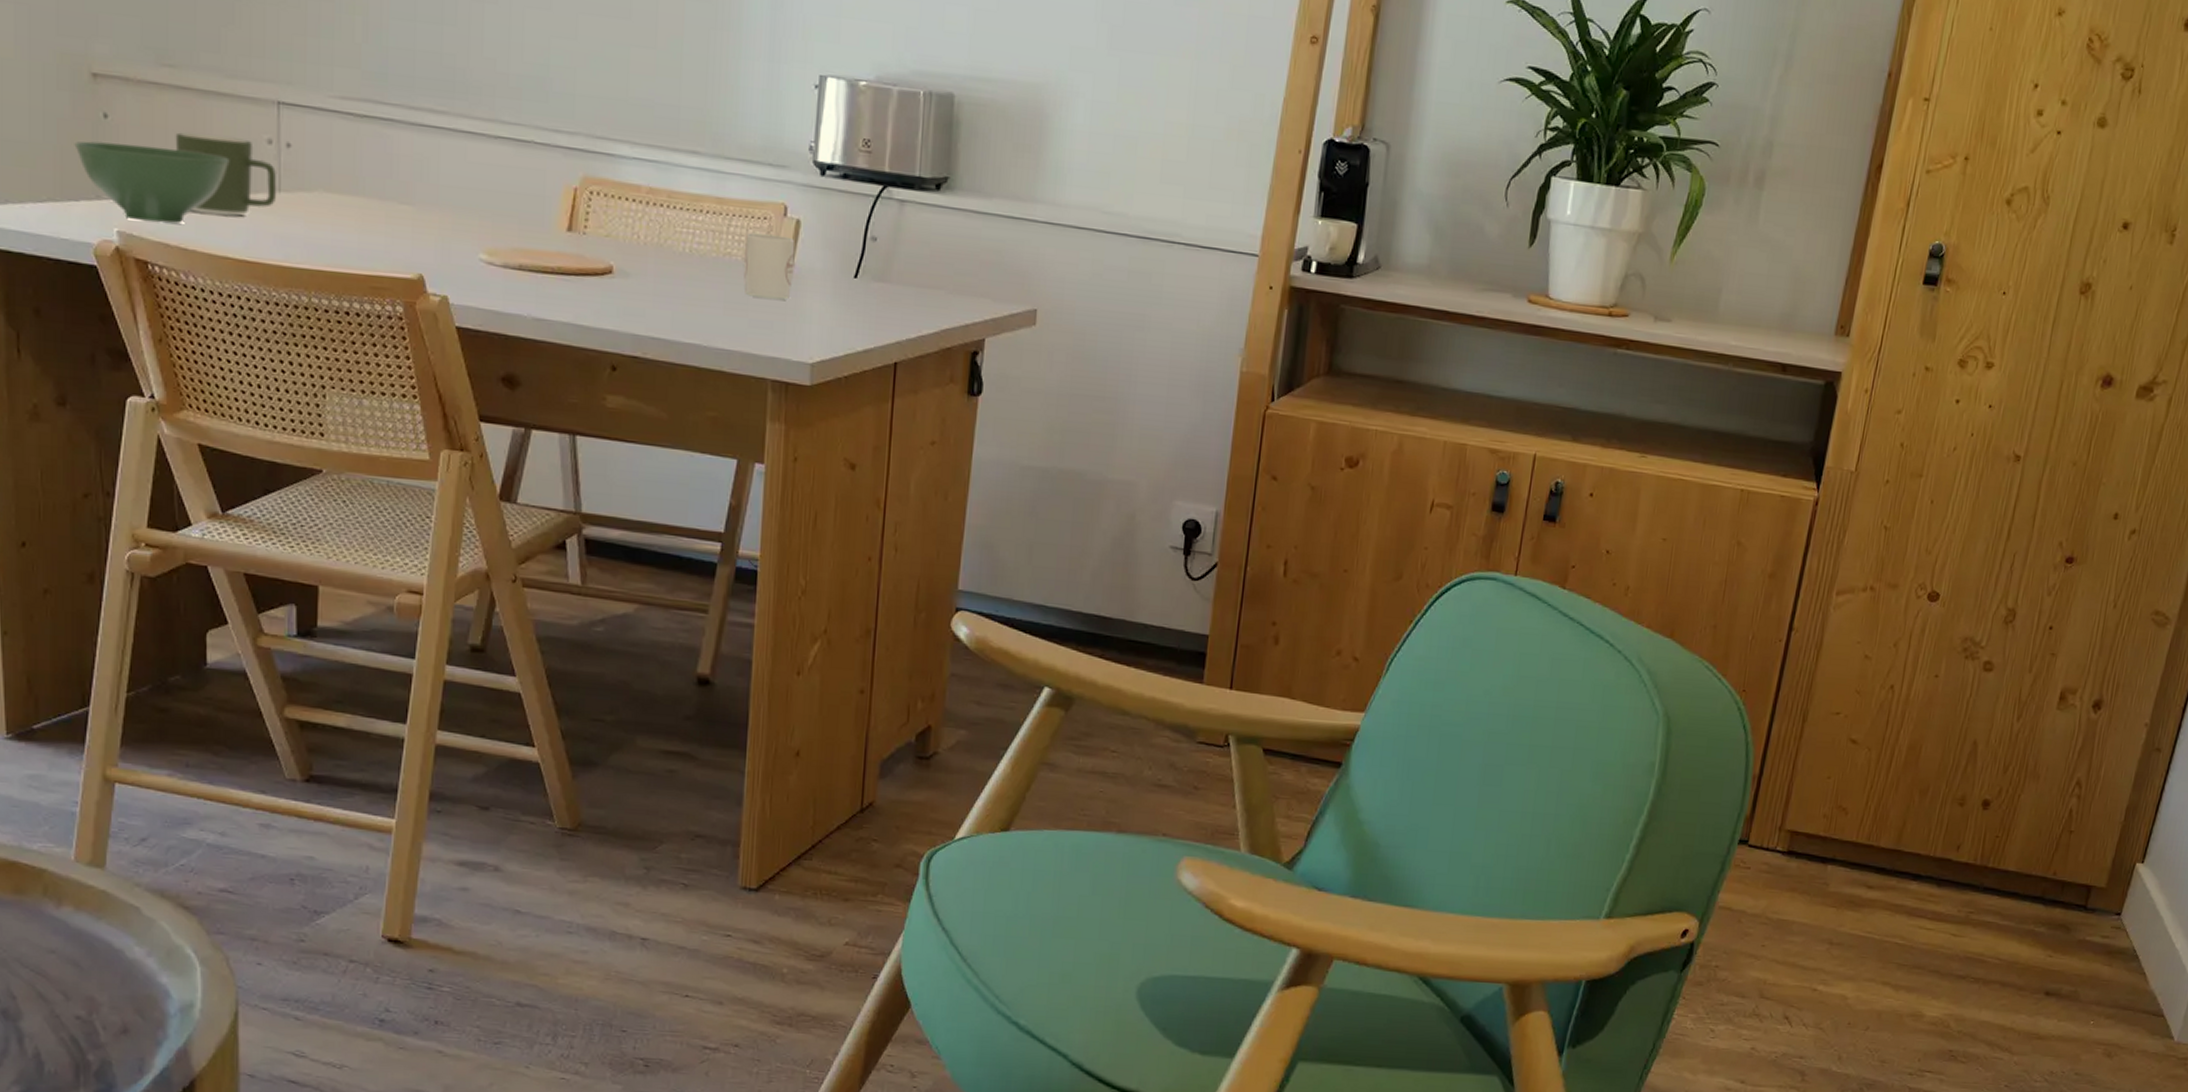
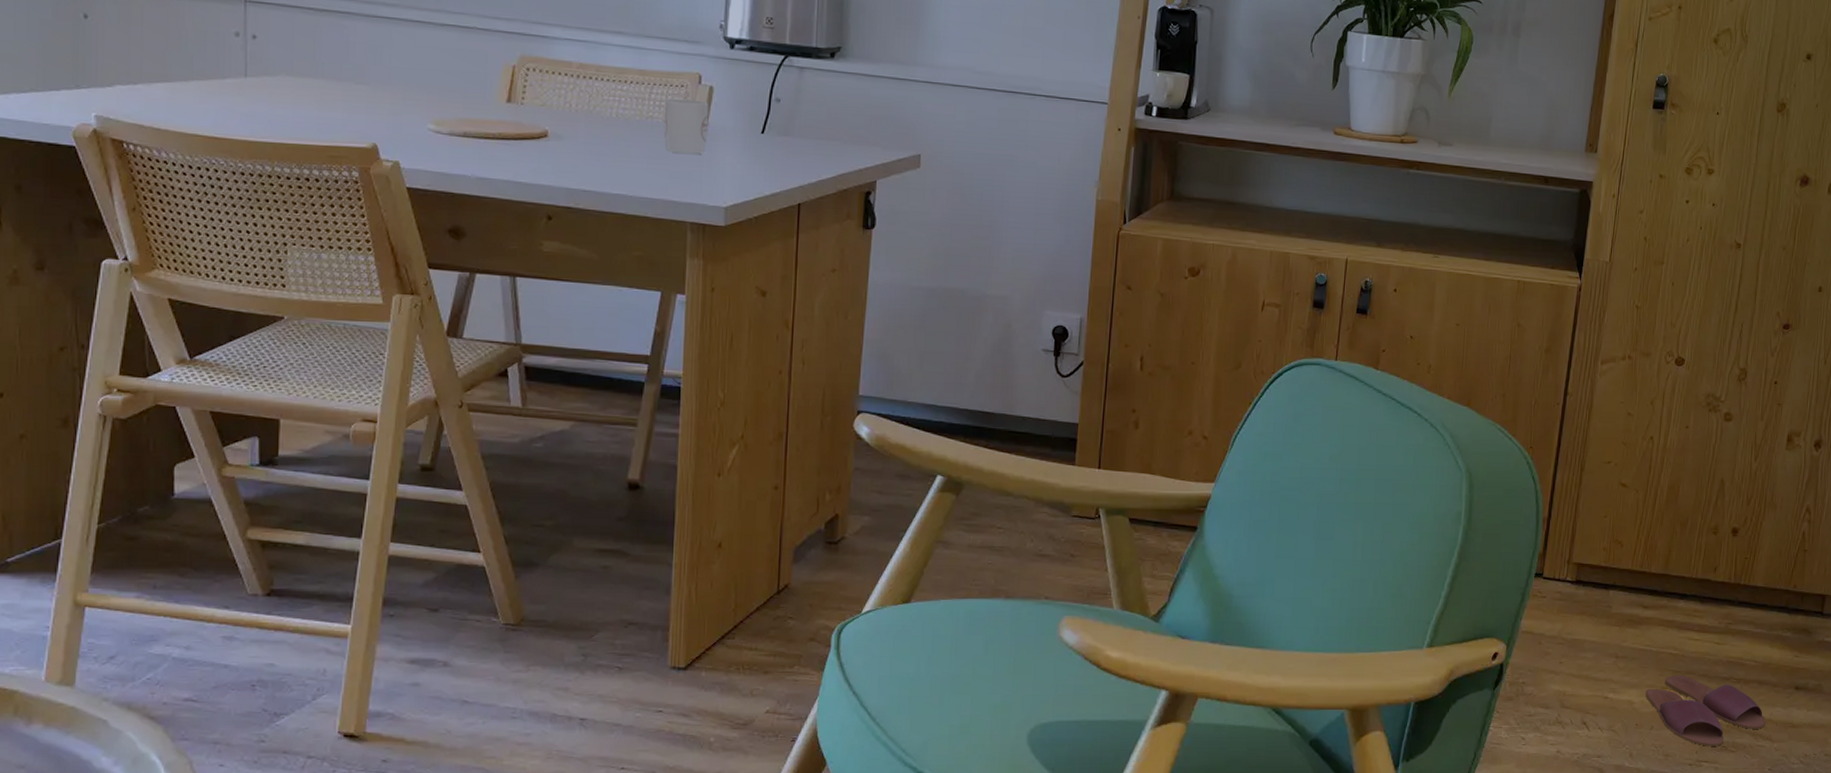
bowl: present [74,141,230,224] -> none [56,38,200,108]
mug: present [175,132,277,216] -> none [150,28,244,99]
slippers: none [1862,968,2006,1055] -> present [1645,674,1766,746]

